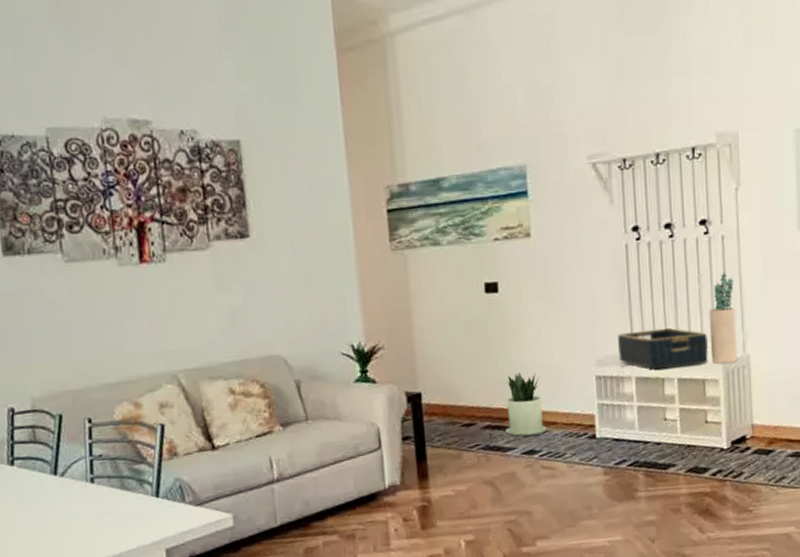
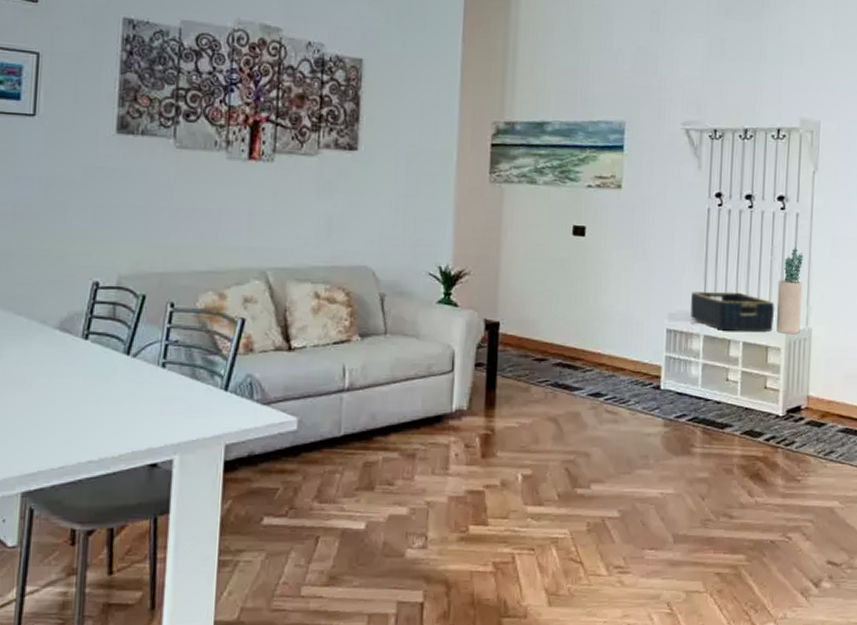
planter: present [505,372,547,437] -> none [574,315,615,379]

